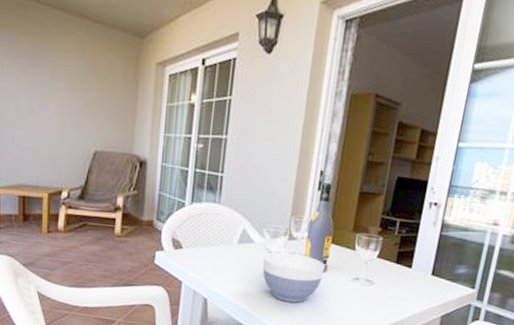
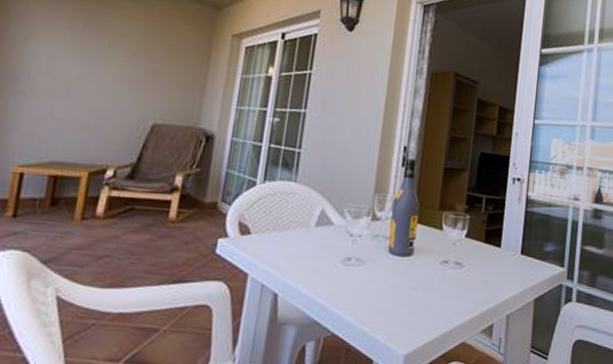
bowl: present [262,252,326,303] -> none [343,235,412,293]

